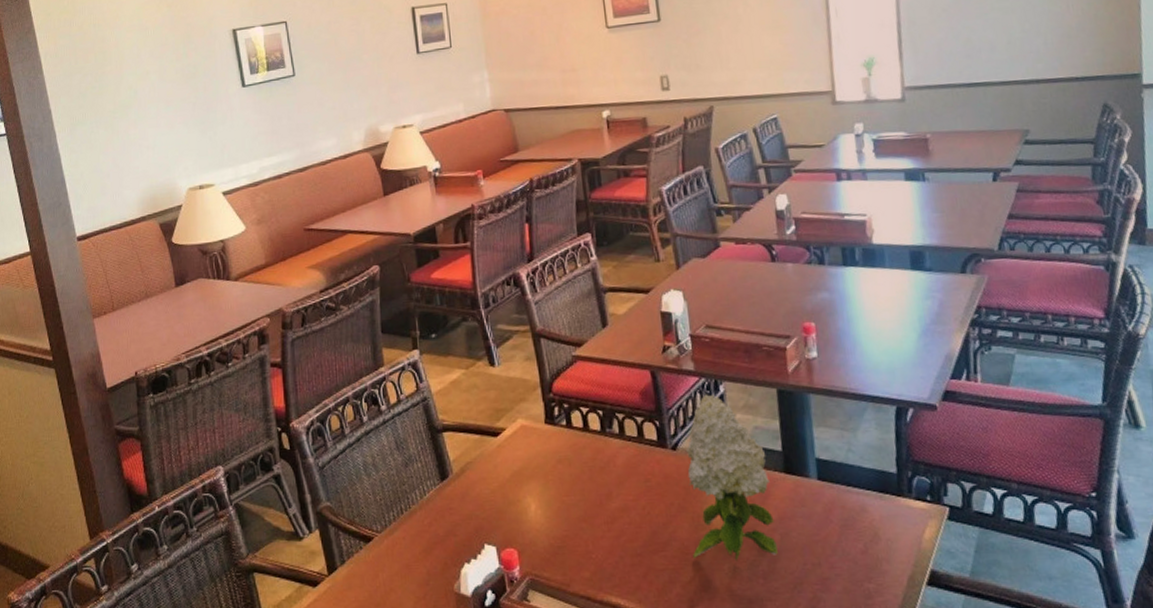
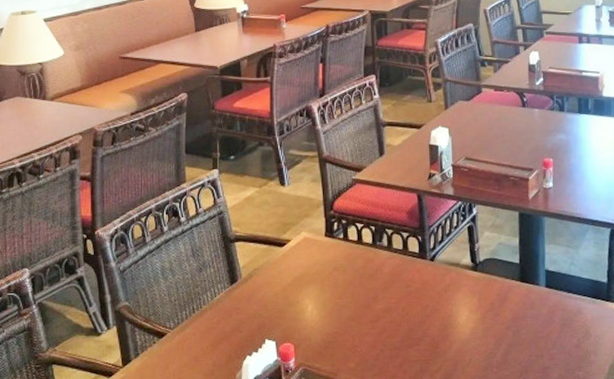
flower: present [686,394,778,561] -> none [441,215,510,354]

